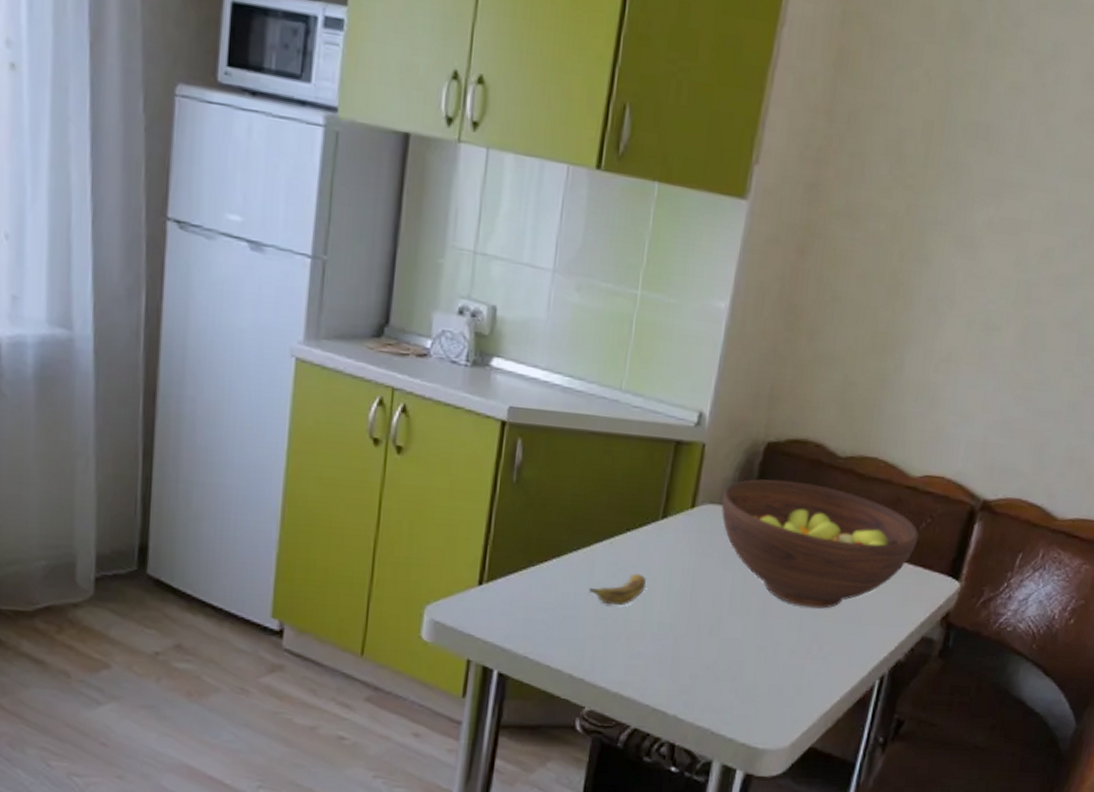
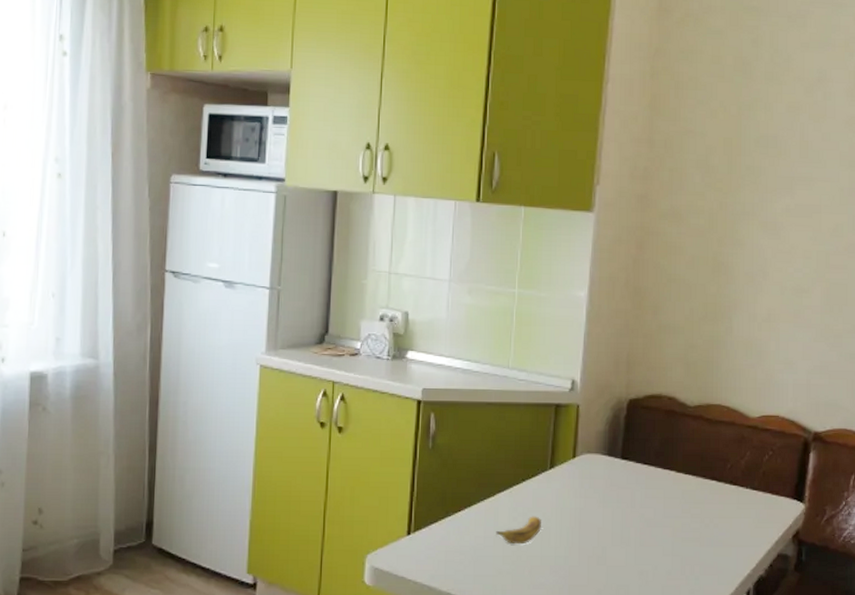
fruit bowl: present [721,479,919,609] -> none [597,429,764,535]

